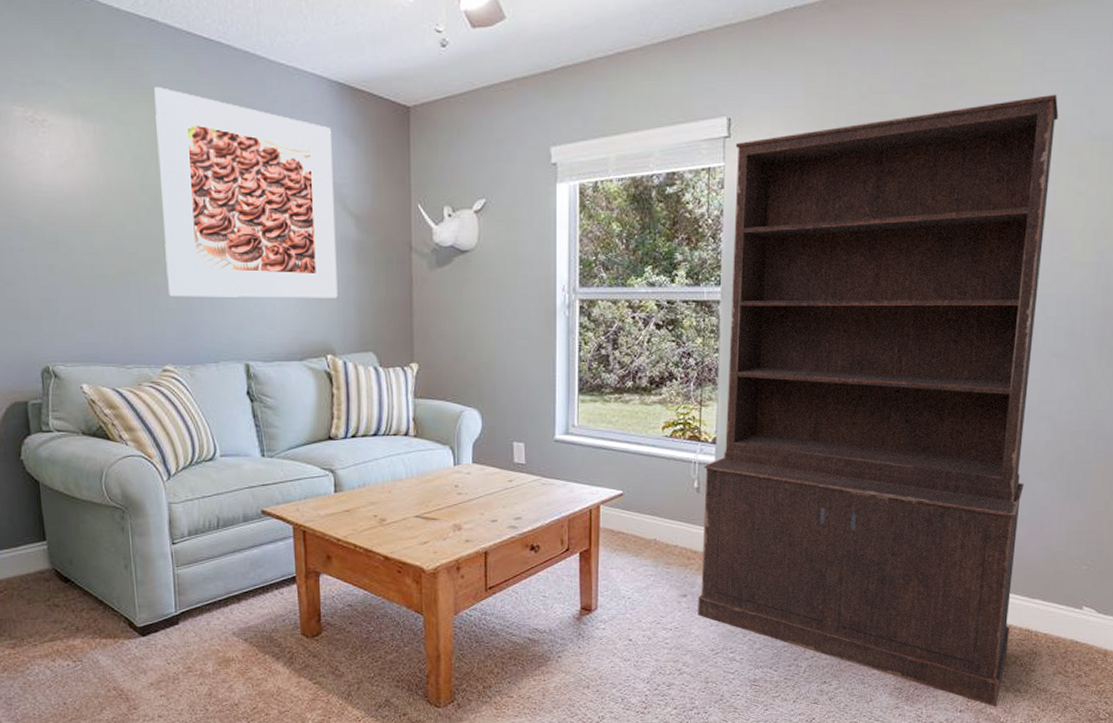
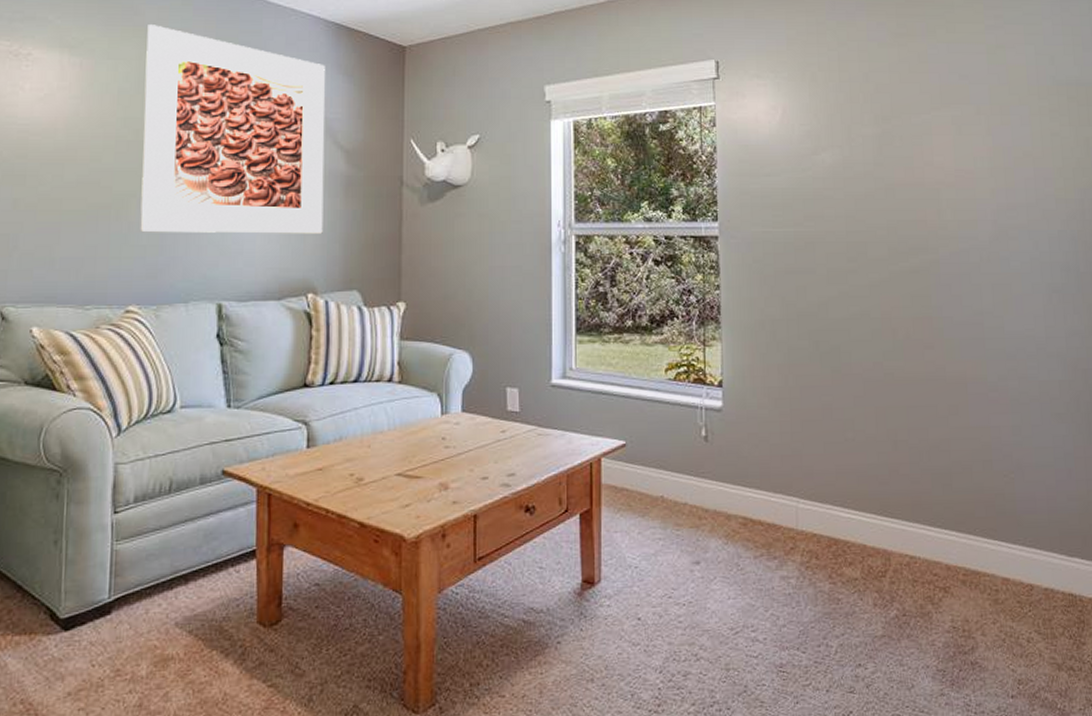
bookcase: present [698,94,1059,708] -> none [711,44,1054,691]

